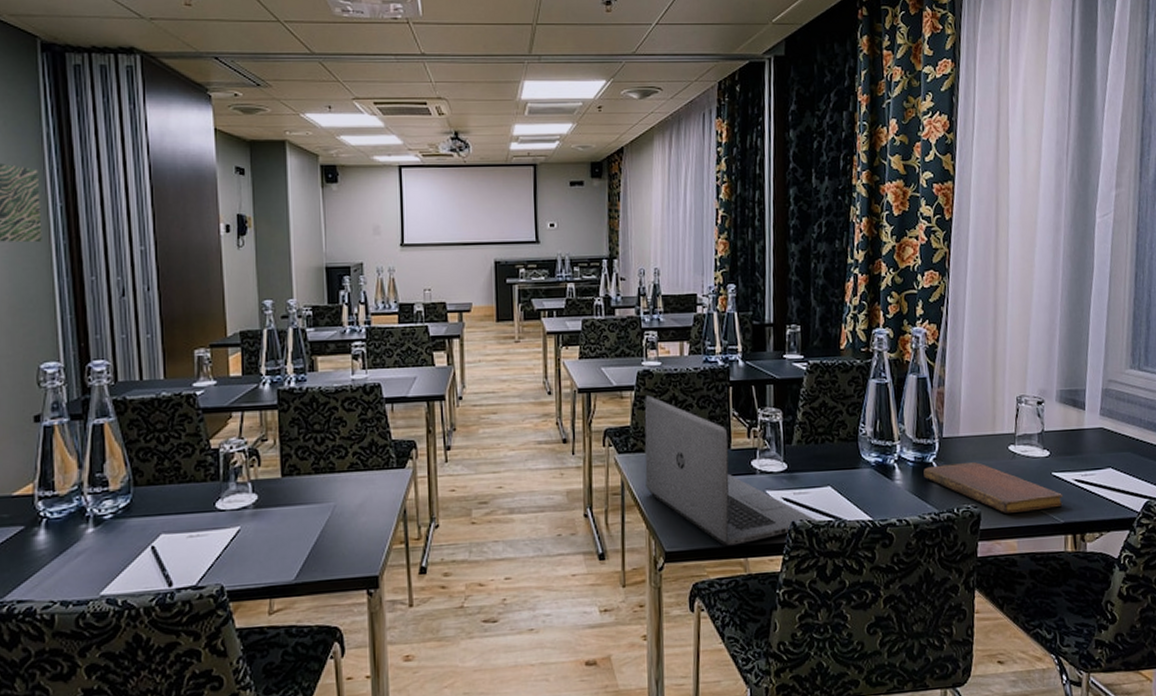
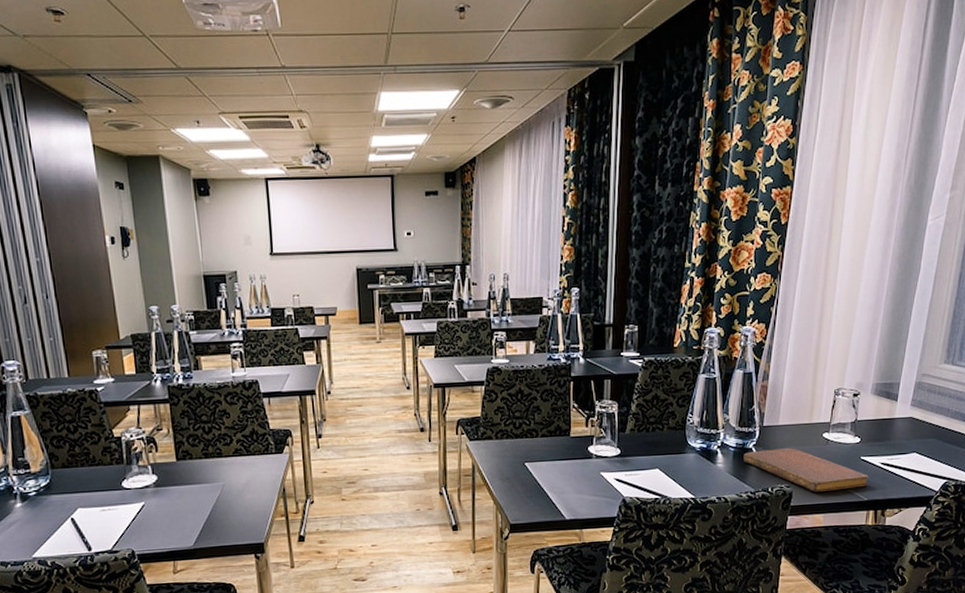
laptop: present [644,395,816,546] -> none [493,389,644,519]

